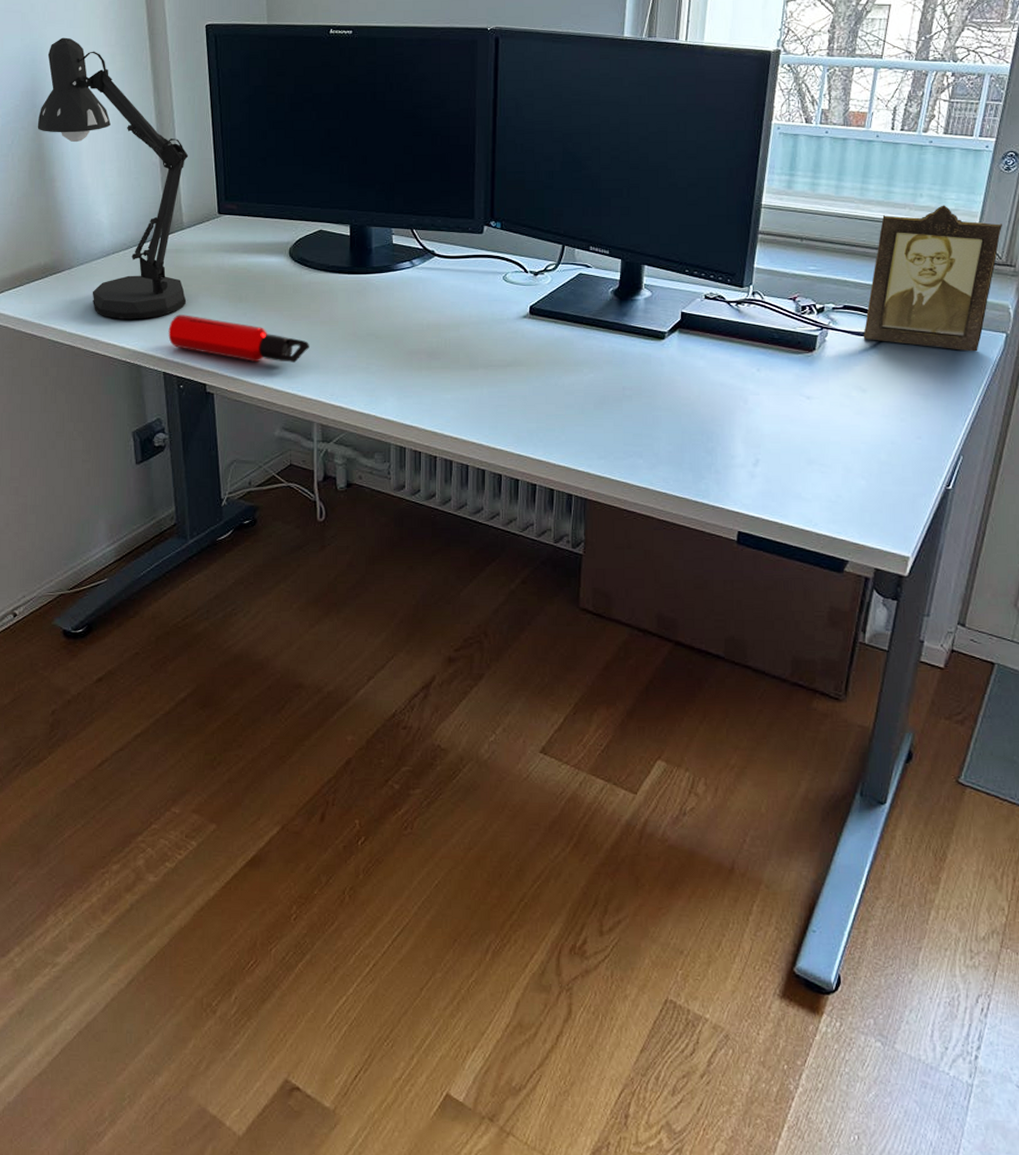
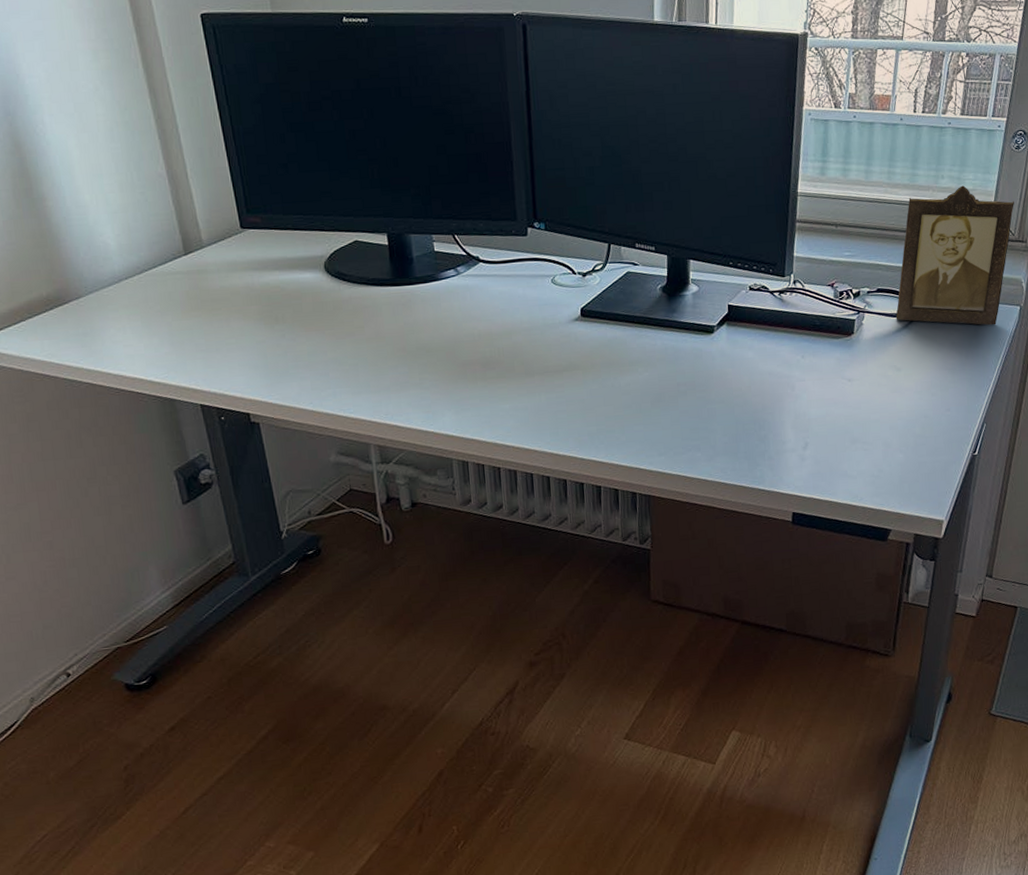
desk lamp: present [37,37,189,319] -> none [14,31,217,351]
water bottle: present [168,315,309,364] -> none [200,341,357,386]

